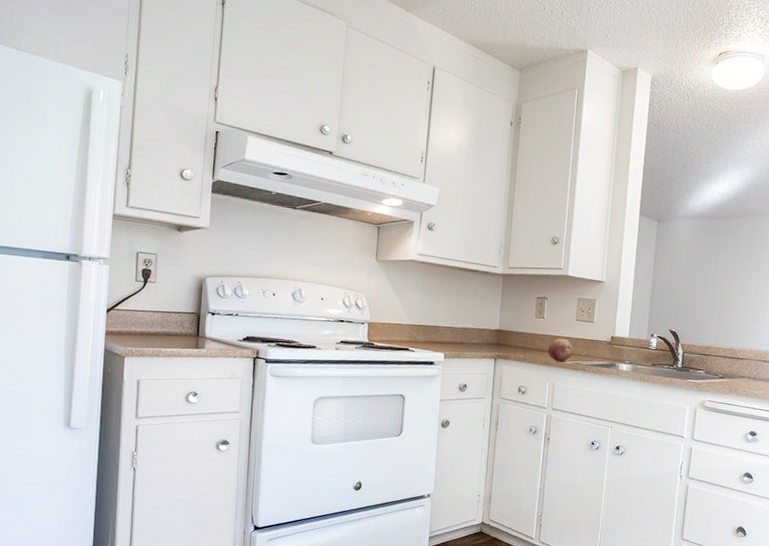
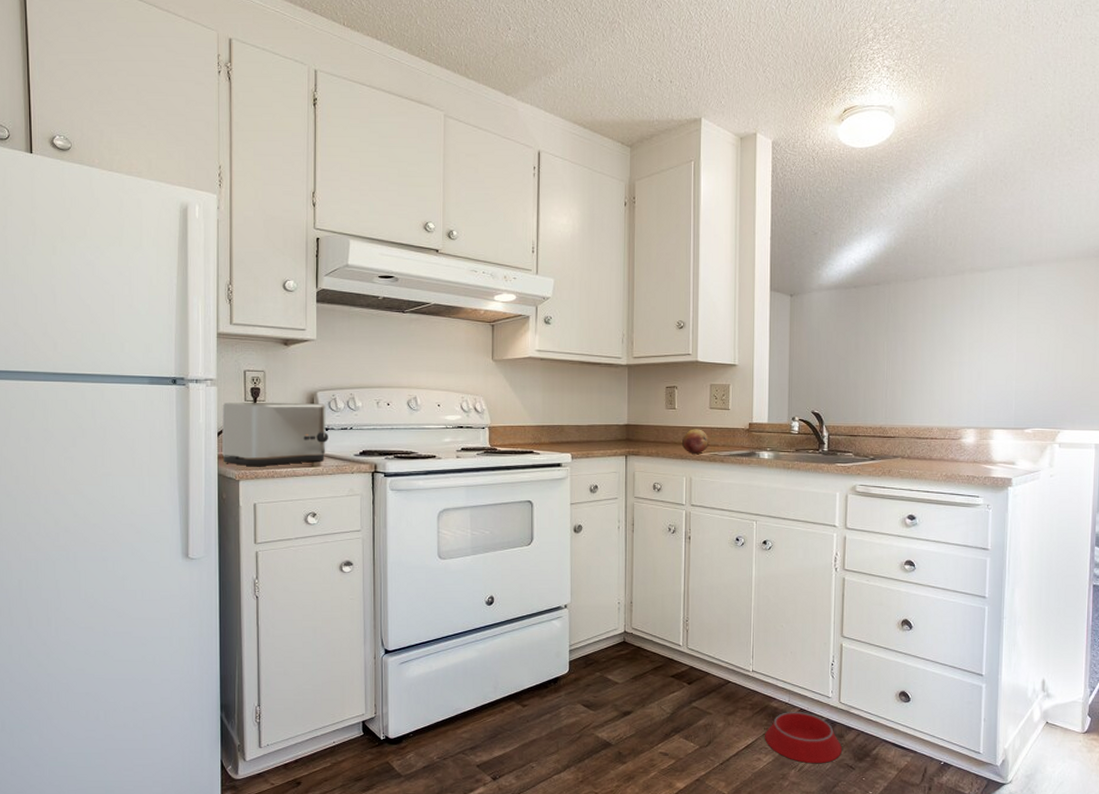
toaster: none [110,281,214,346] -> present [222,402,328,467]

